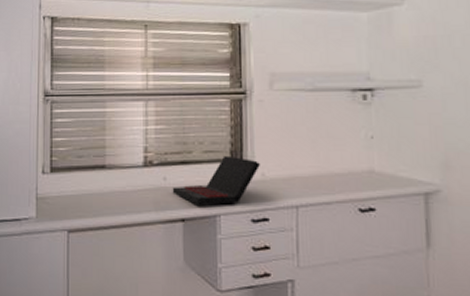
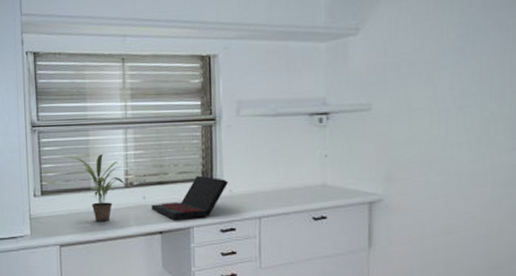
potted plant: none [83,128,143,205] -> present [69,154,124,222]

